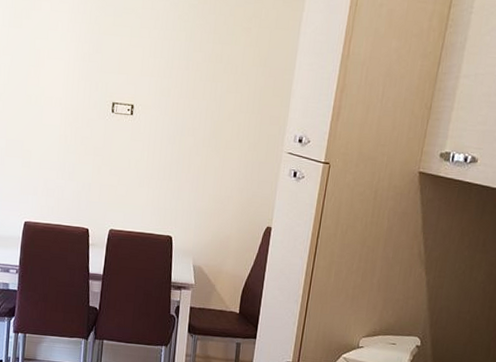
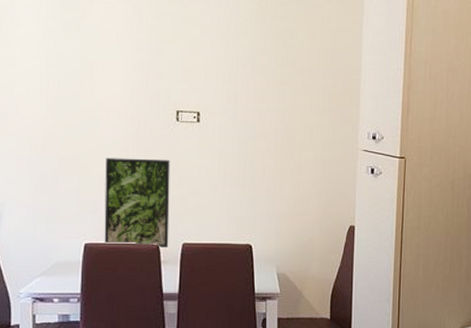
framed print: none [41,144,104,232] -> present [104,158,170,247]

